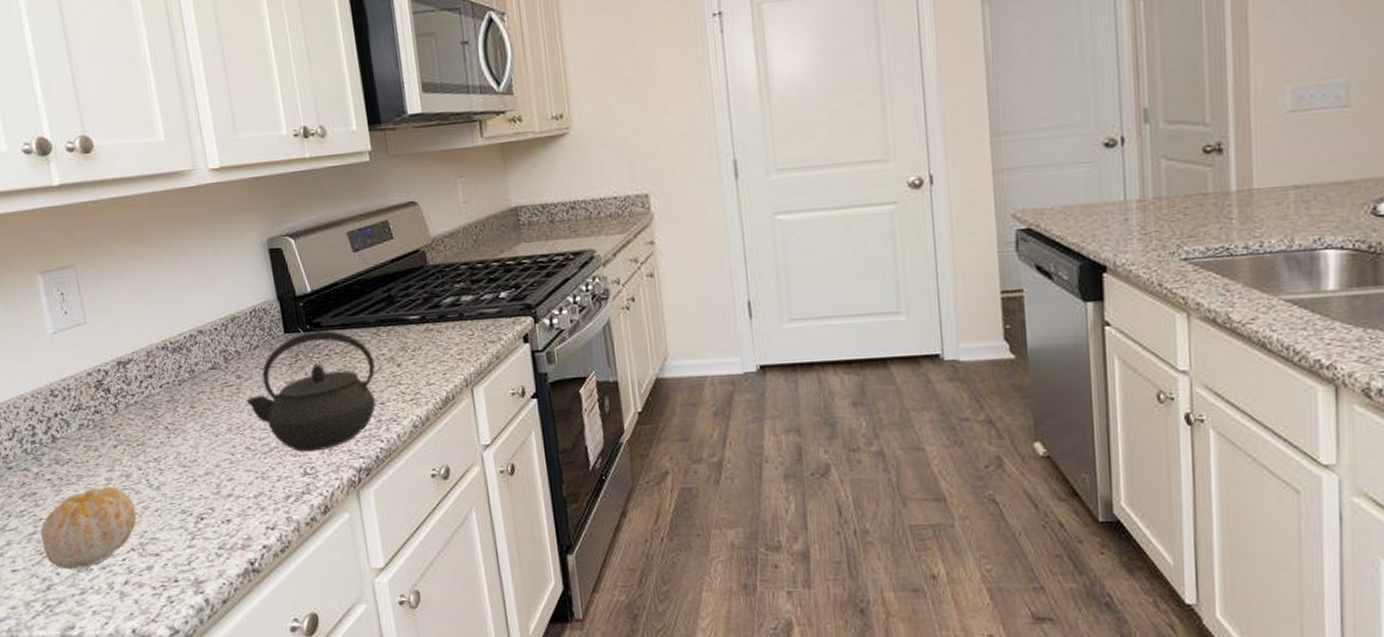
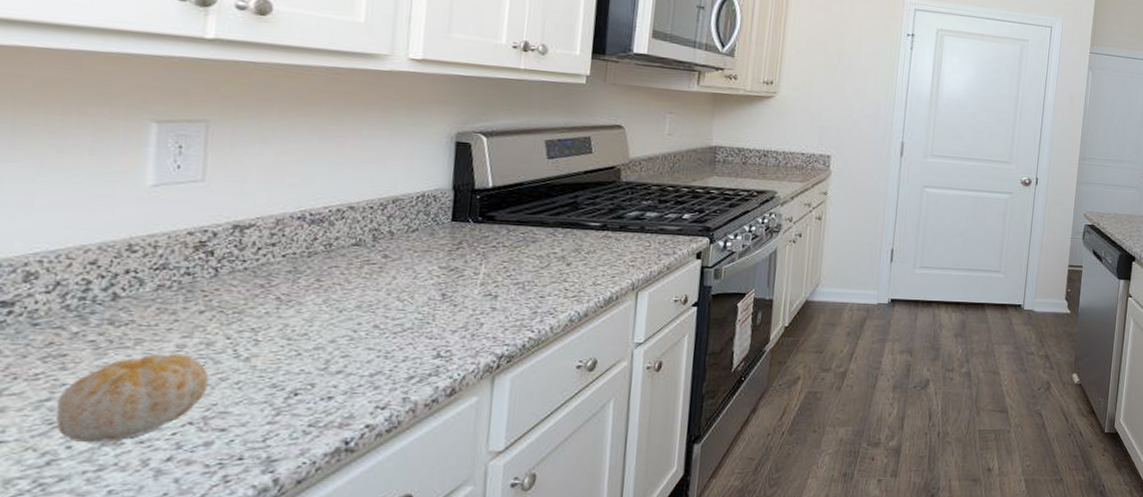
kettle: present [246,330,377,452] -> none [387,223,544,336]

